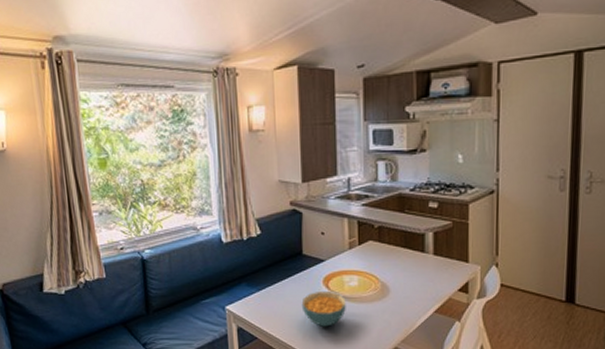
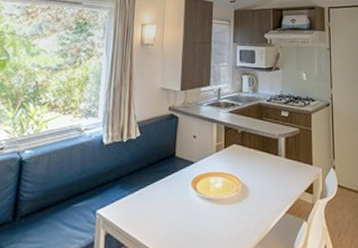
cereal bowl: present [301,292,346,327] -> none [170,194,211,230]

